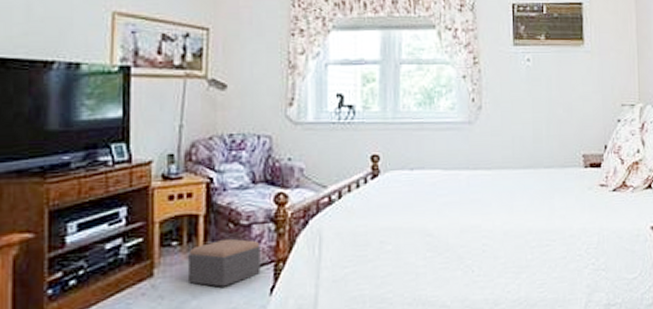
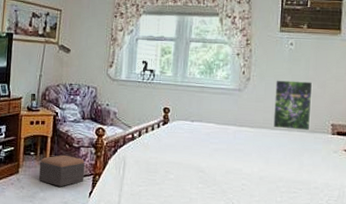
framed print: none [514,105,559,167] -> present [273,80,313,131]

